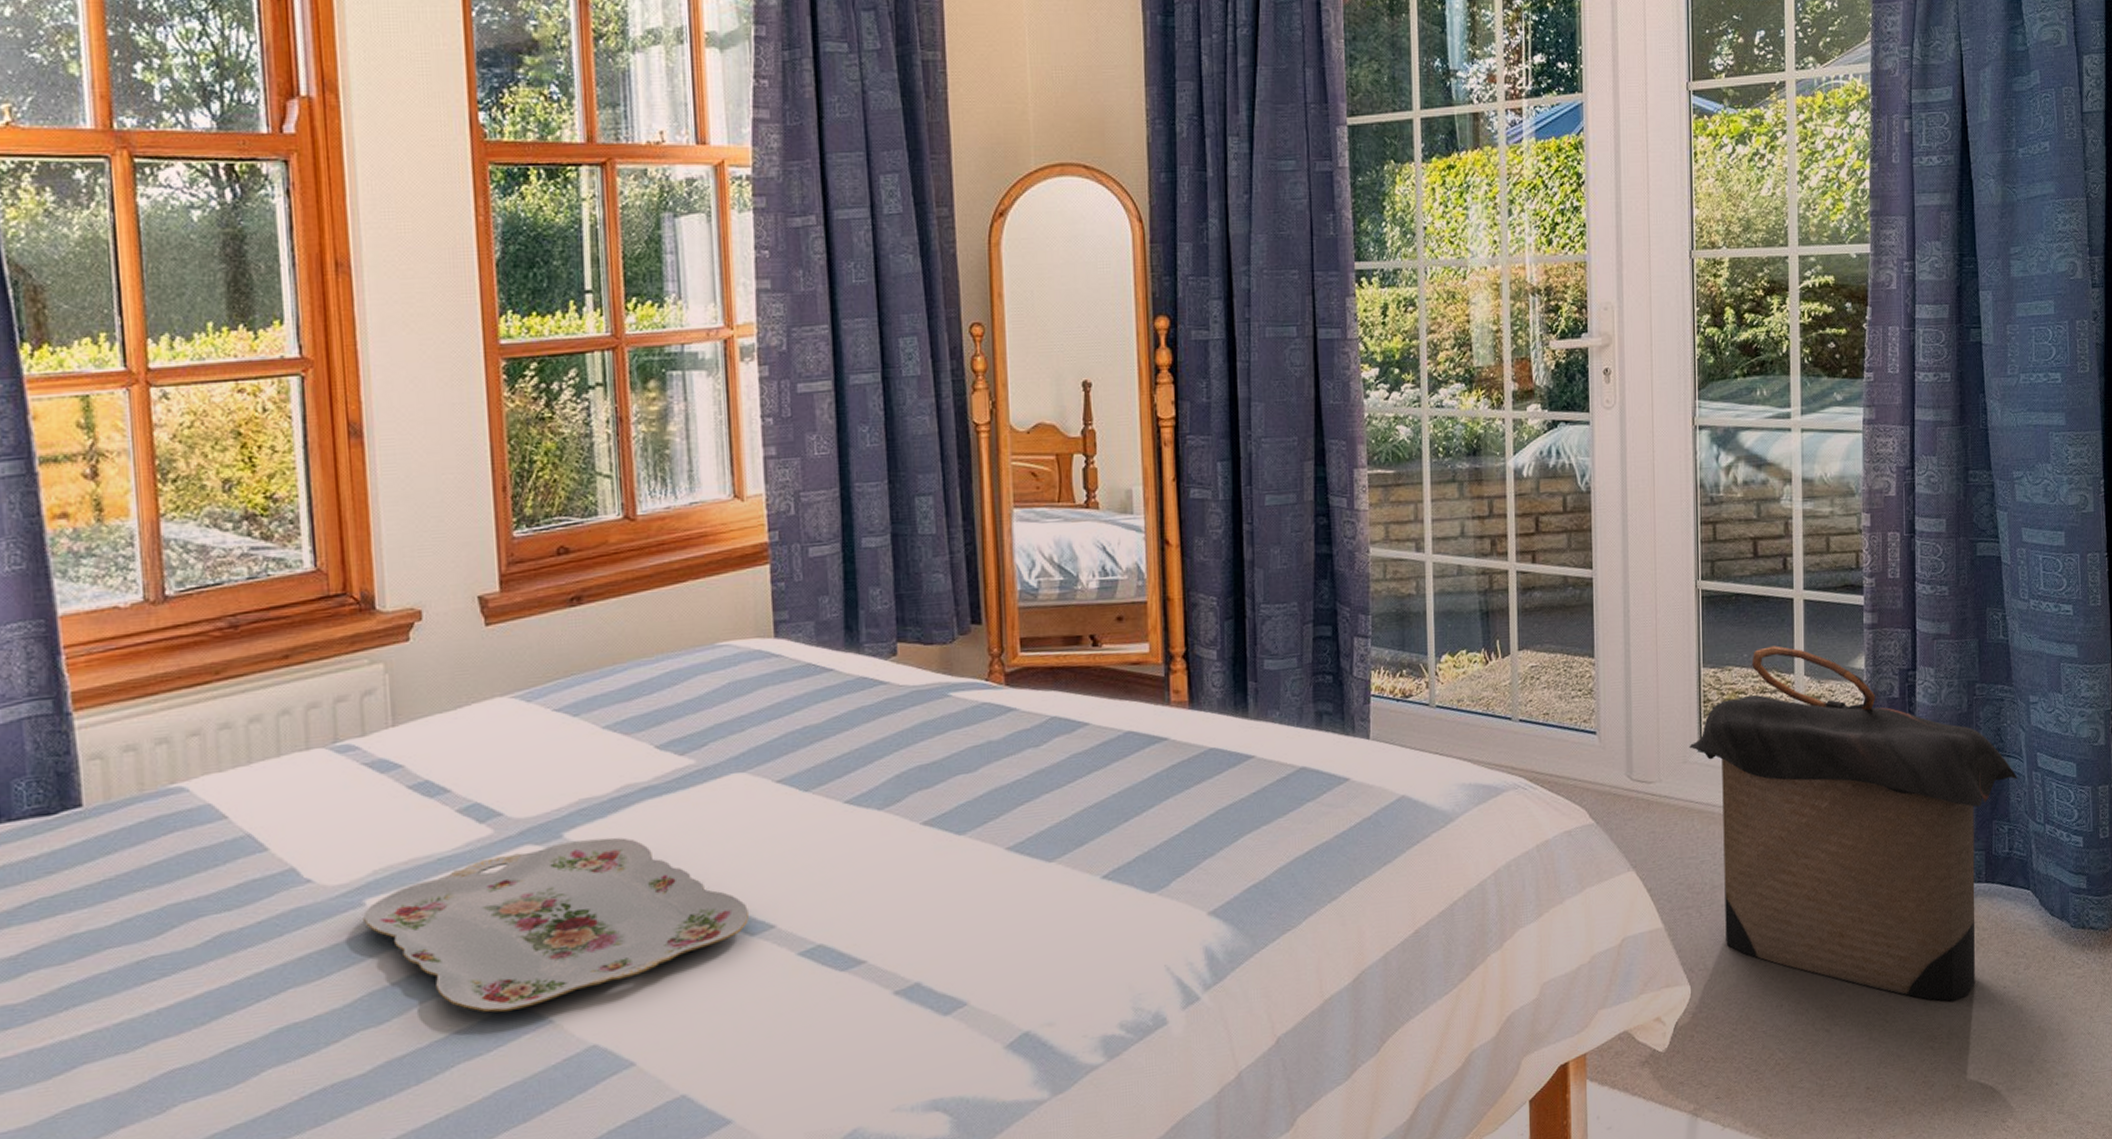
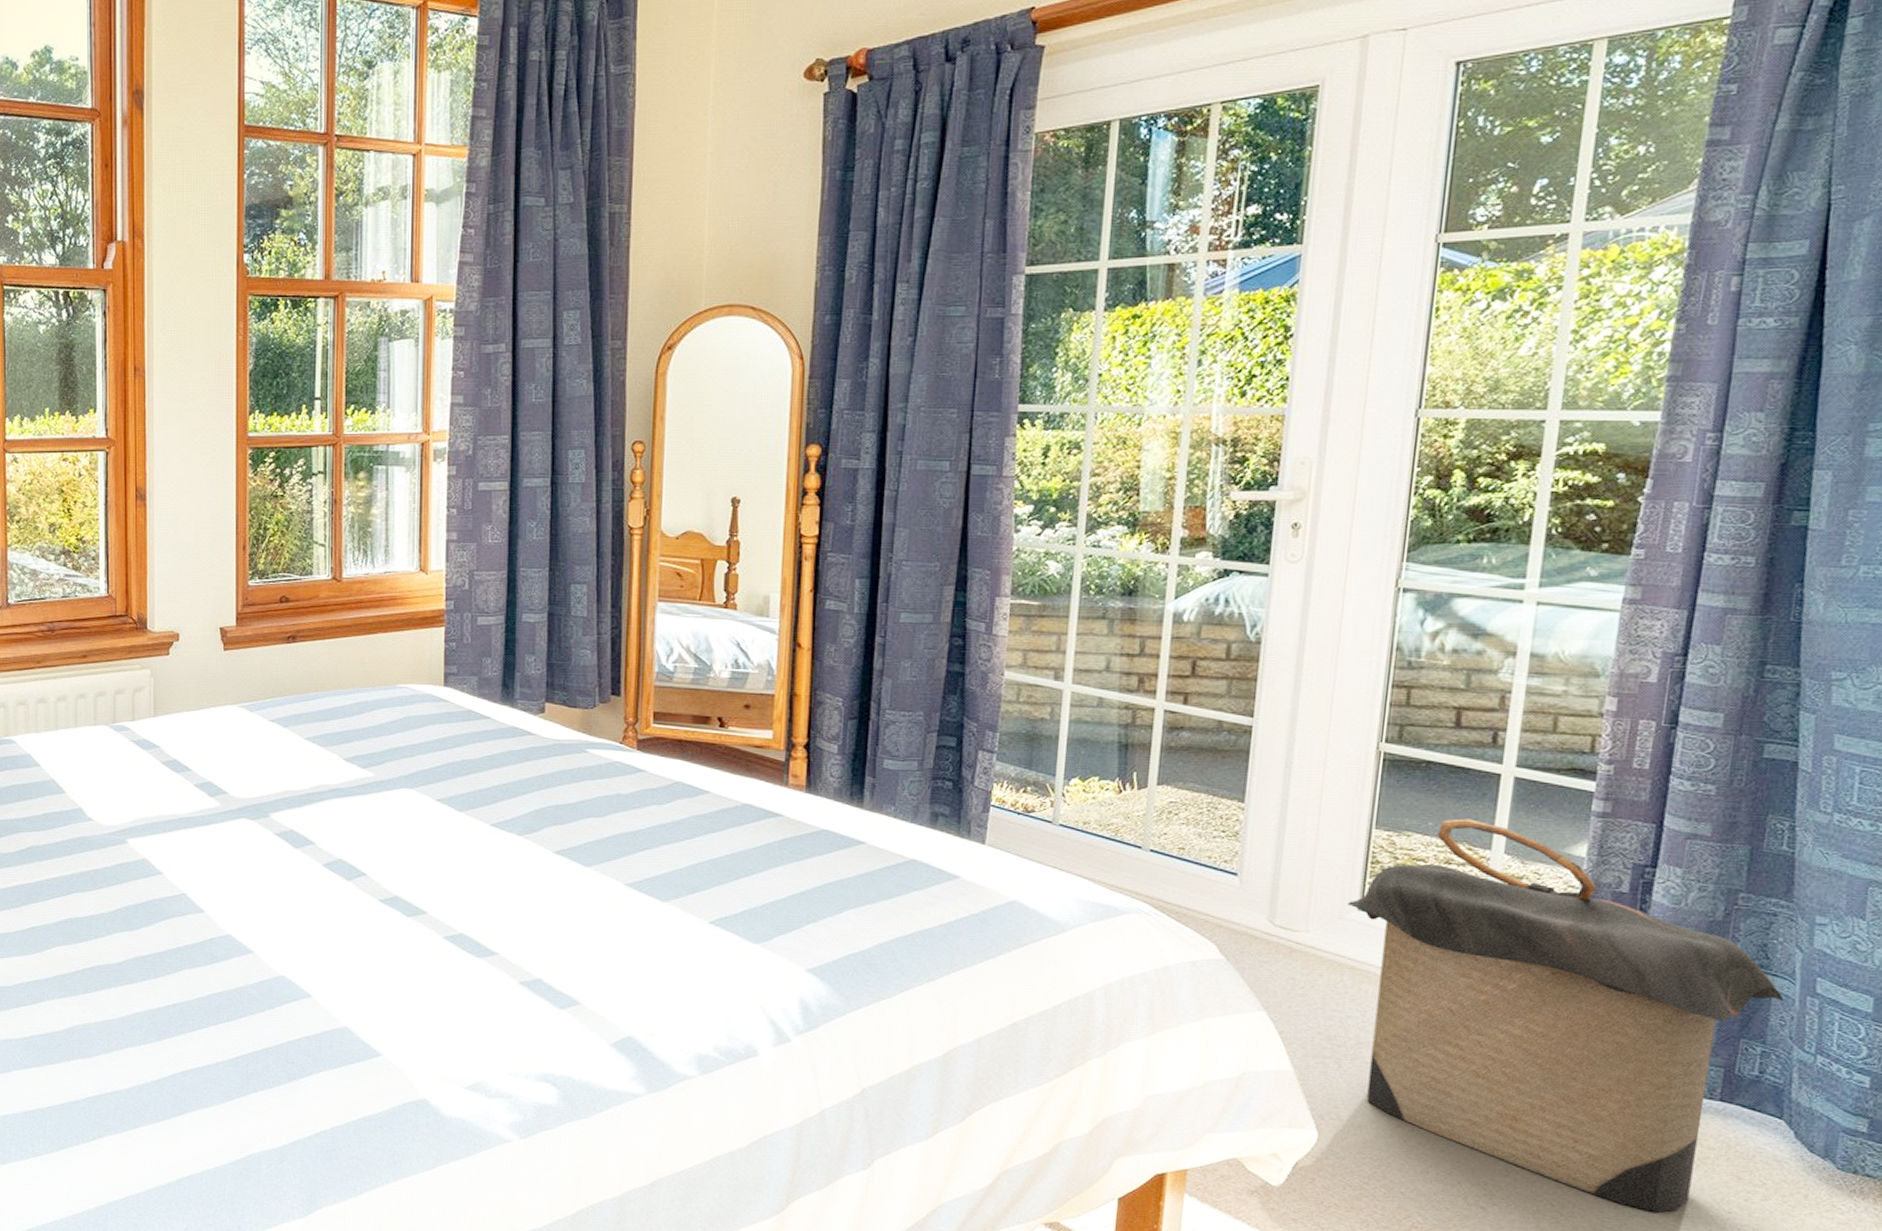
serving tray: present [363,837,750,1013] -> none [126,821,408,939]

